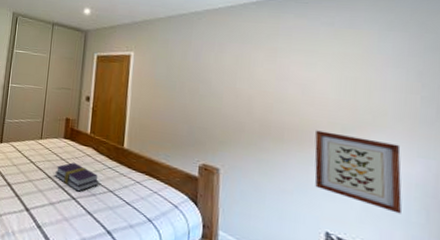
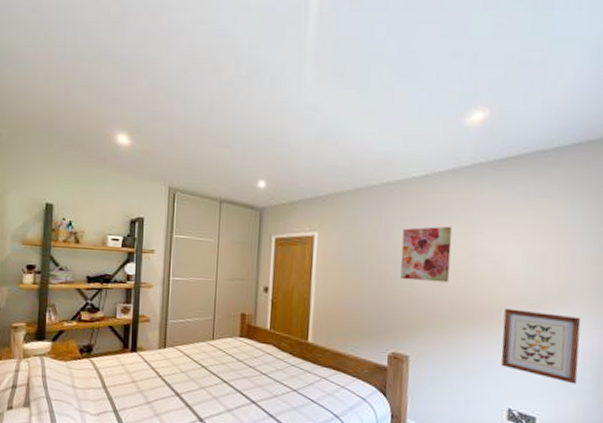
book: present [55,162,99,192] -> none [231,363,282,395]
wall art: none [209,50,259,102] -> present [400,226,452,283]

